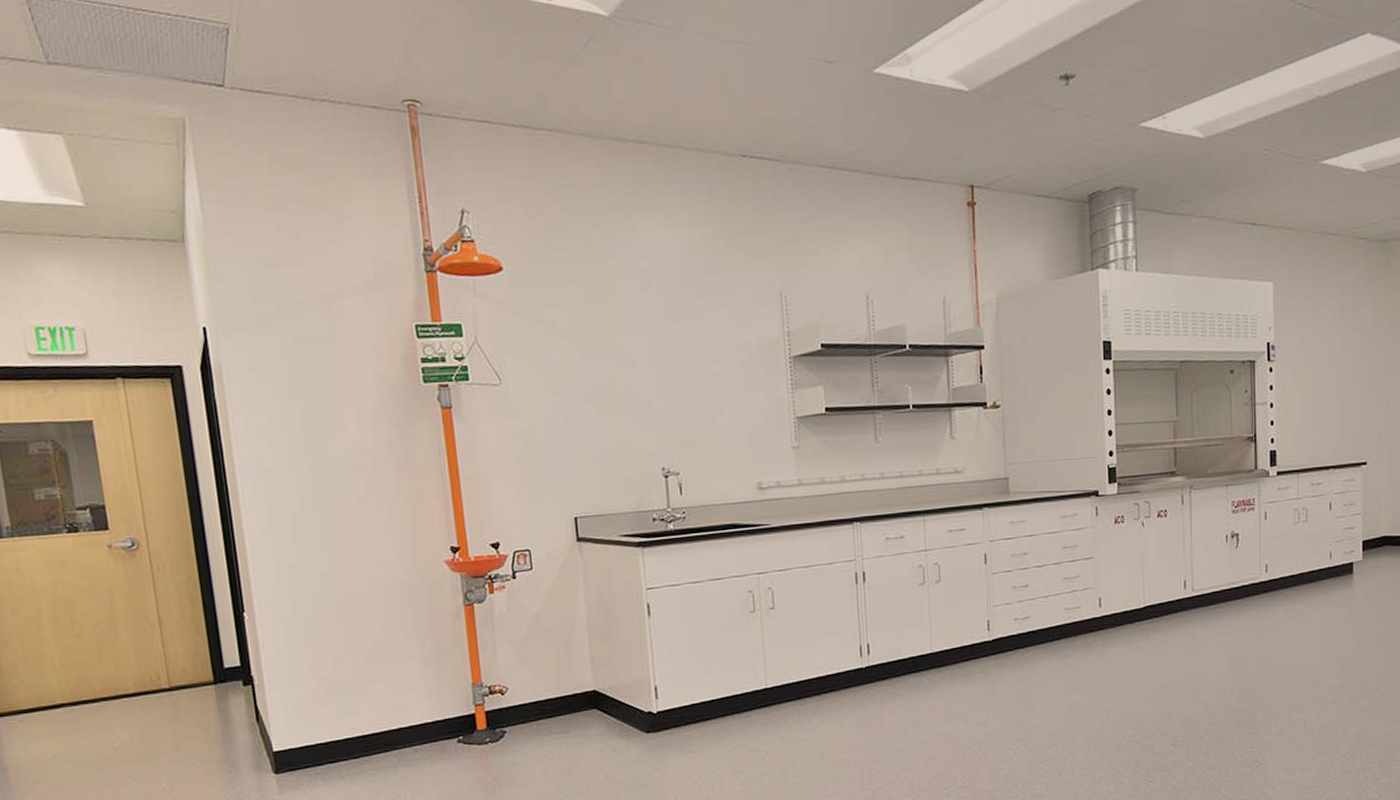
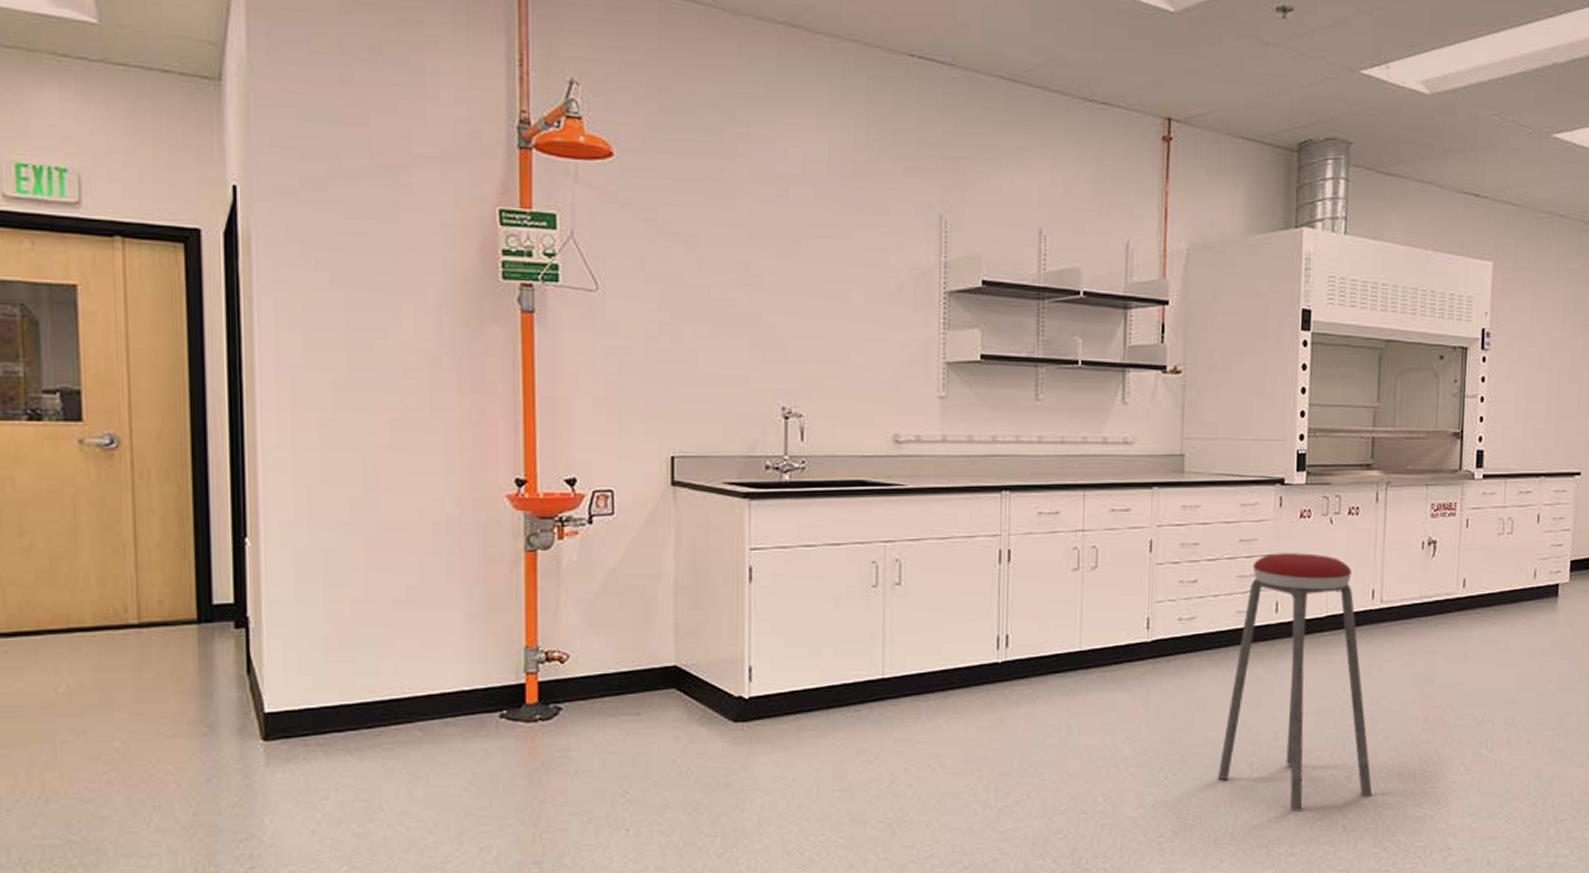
music stool: none [1059,553,1197,777] -> present [1218,553,1373,812]

